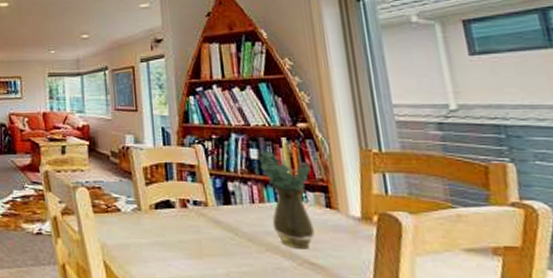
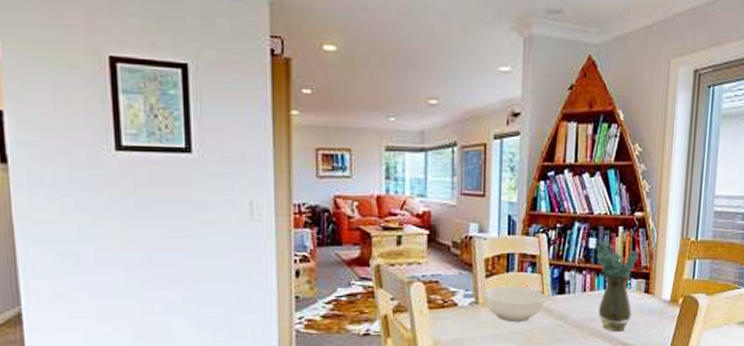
bowl: none [145,194,211,231] -> present [483,286,546,322]

